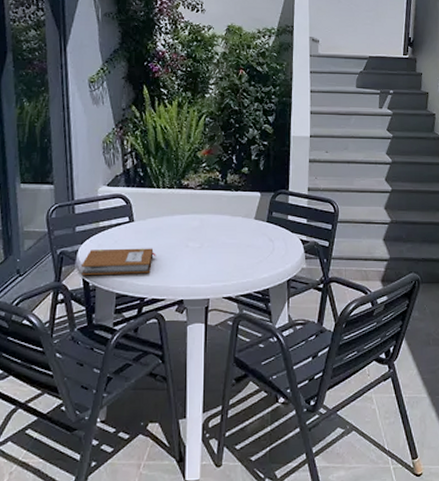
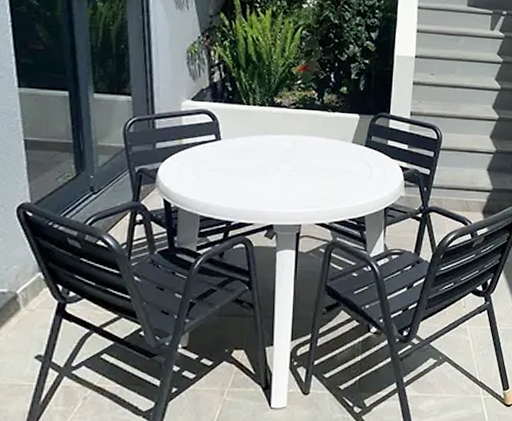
notebook: present [81,248,156,275] -> none [162,167,245,196]

